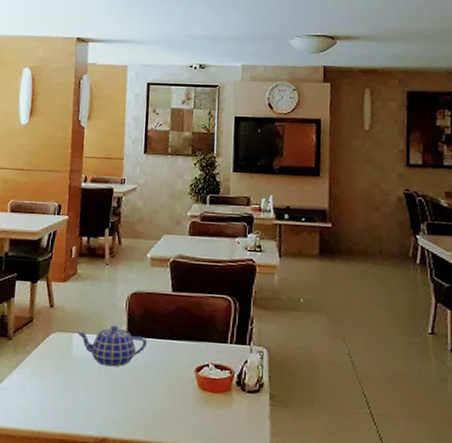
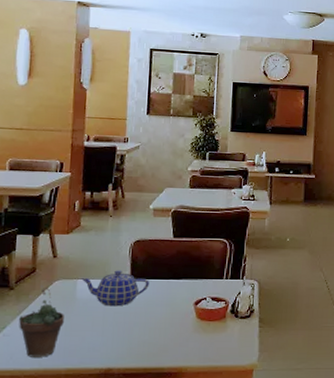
succulent plant: none [16,340,60,418] -> present [19,288,64,357]

